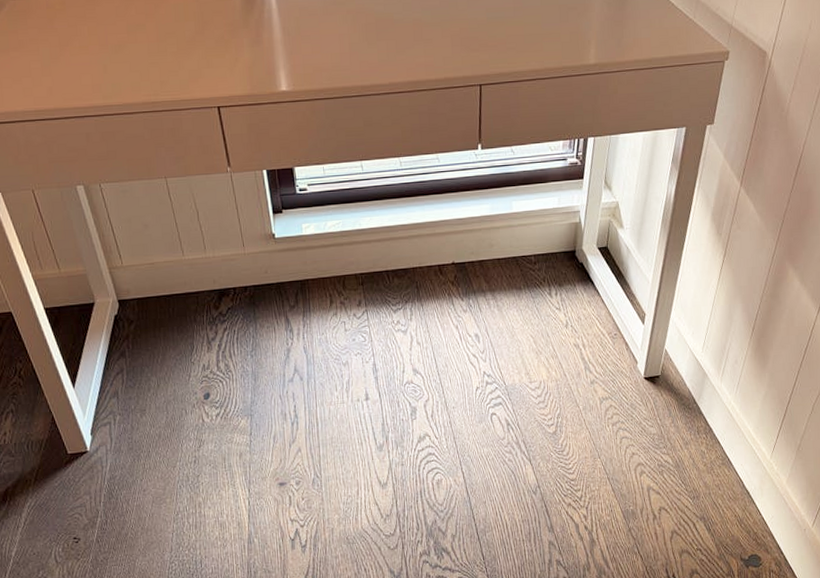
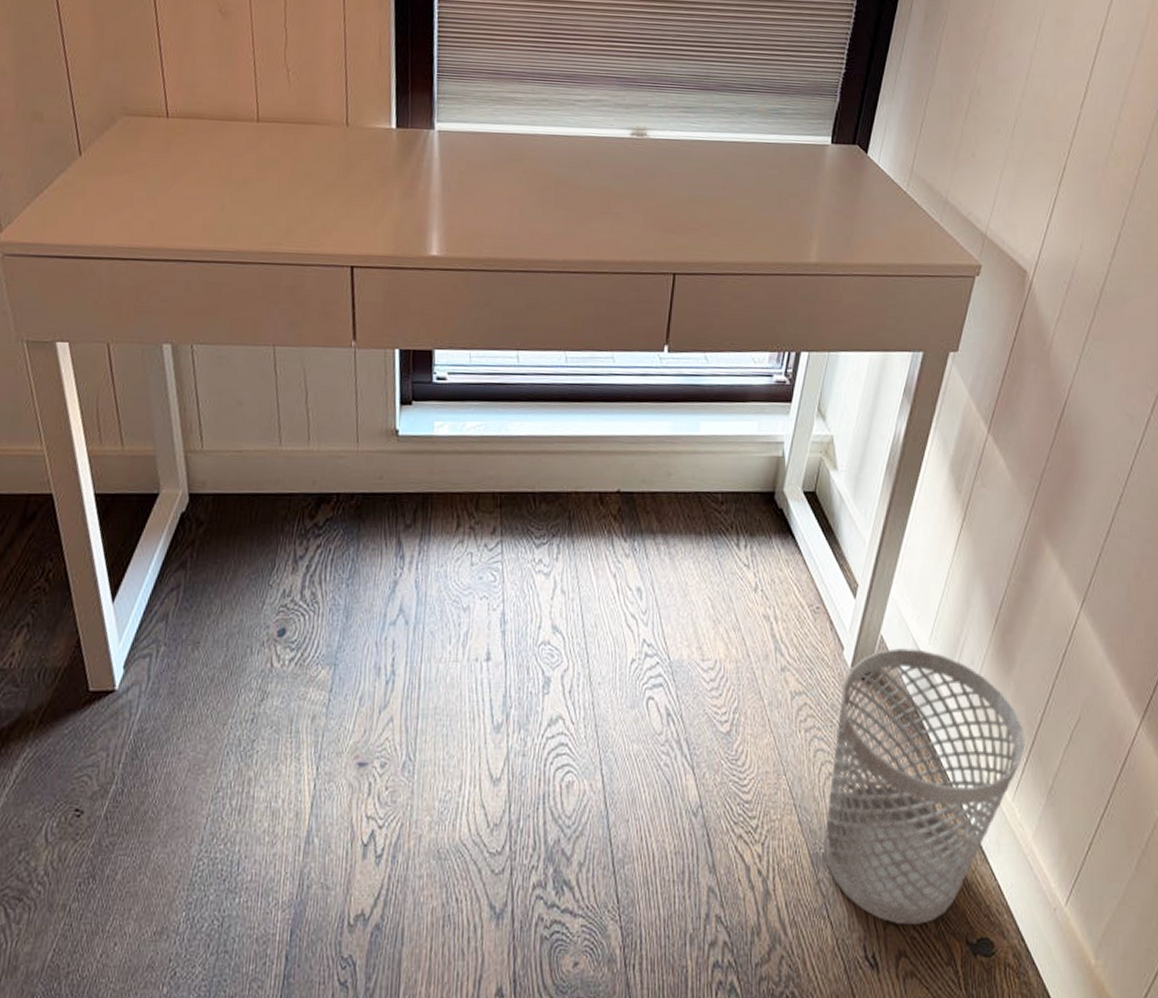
wastebasket: none [631,356,779,552] -> present [824,647,1026,926]

